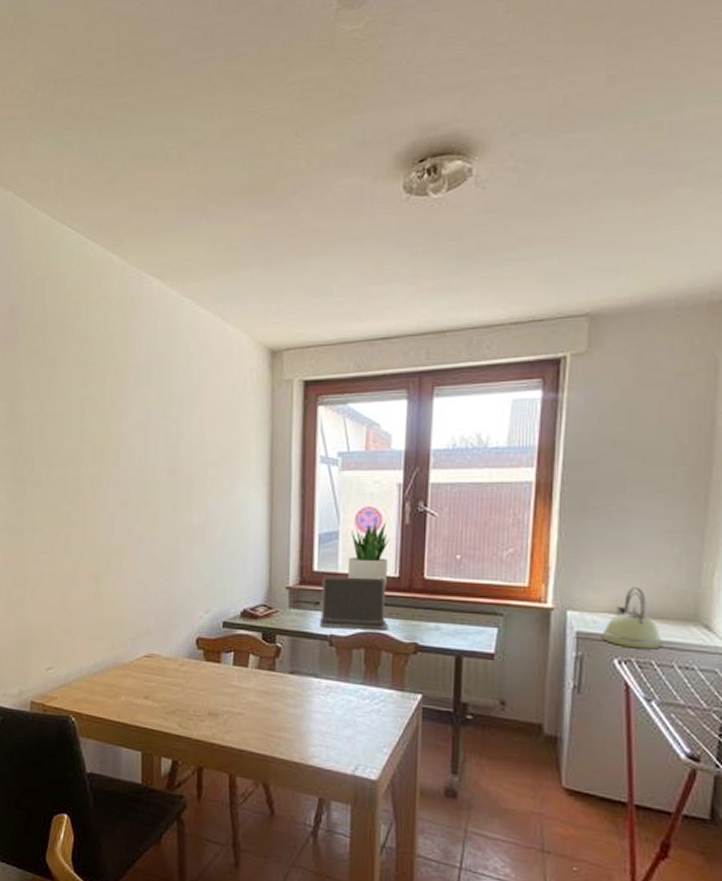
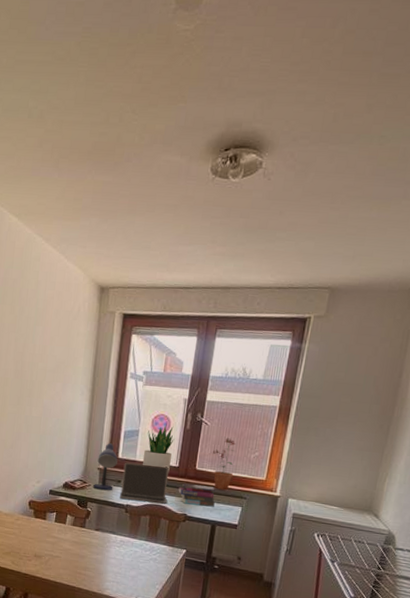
desk lamp: none [281,552,313,618] -> present [92,443,118,491]
books: none [402,599,457,630] -> present [178,483,215,507]
potted plant: none [445,531,480,606] -> present [212,438,236,491]
kettle: present [601,587,663,650] -> none [308,486,347,529]

